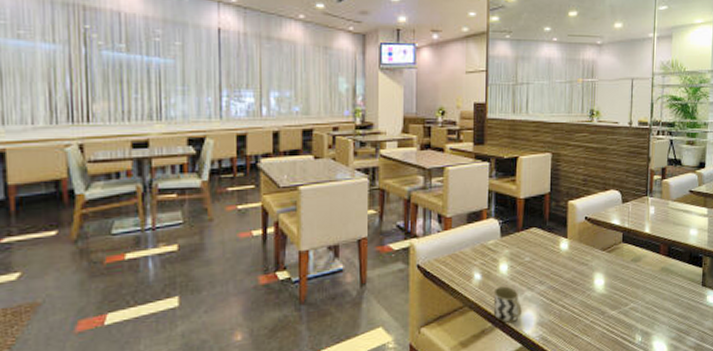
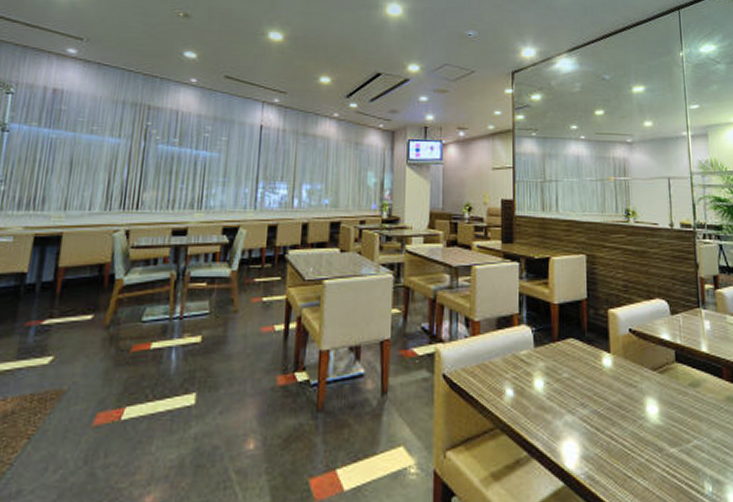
cup: present [493,286,522,323] -> none [528,407,562,453]

